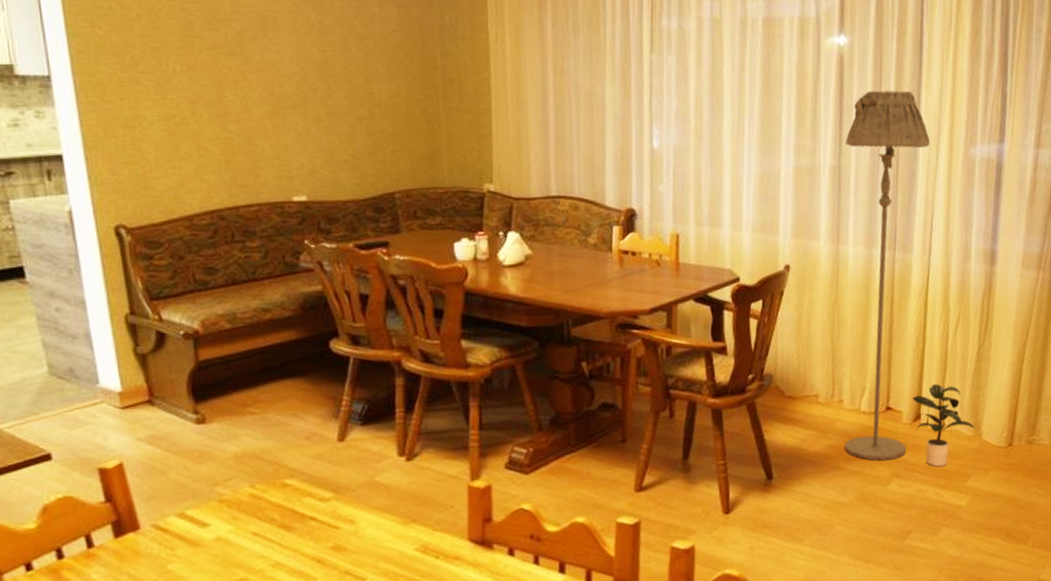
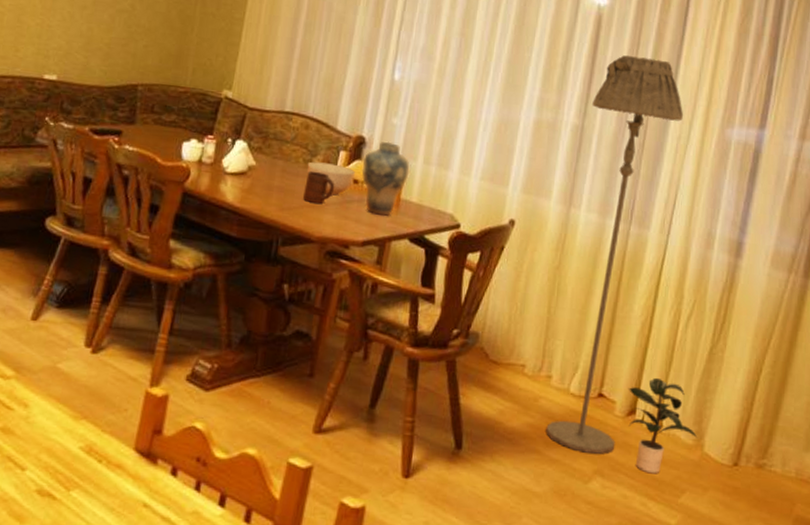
bowl: none [583,240,632,271] -> present [307,161,356,196]
cup: none [584,250,614,281] -> present [303,171,335,204]
vase: none [636,209,684,282] -> present [361,141,410,216]

